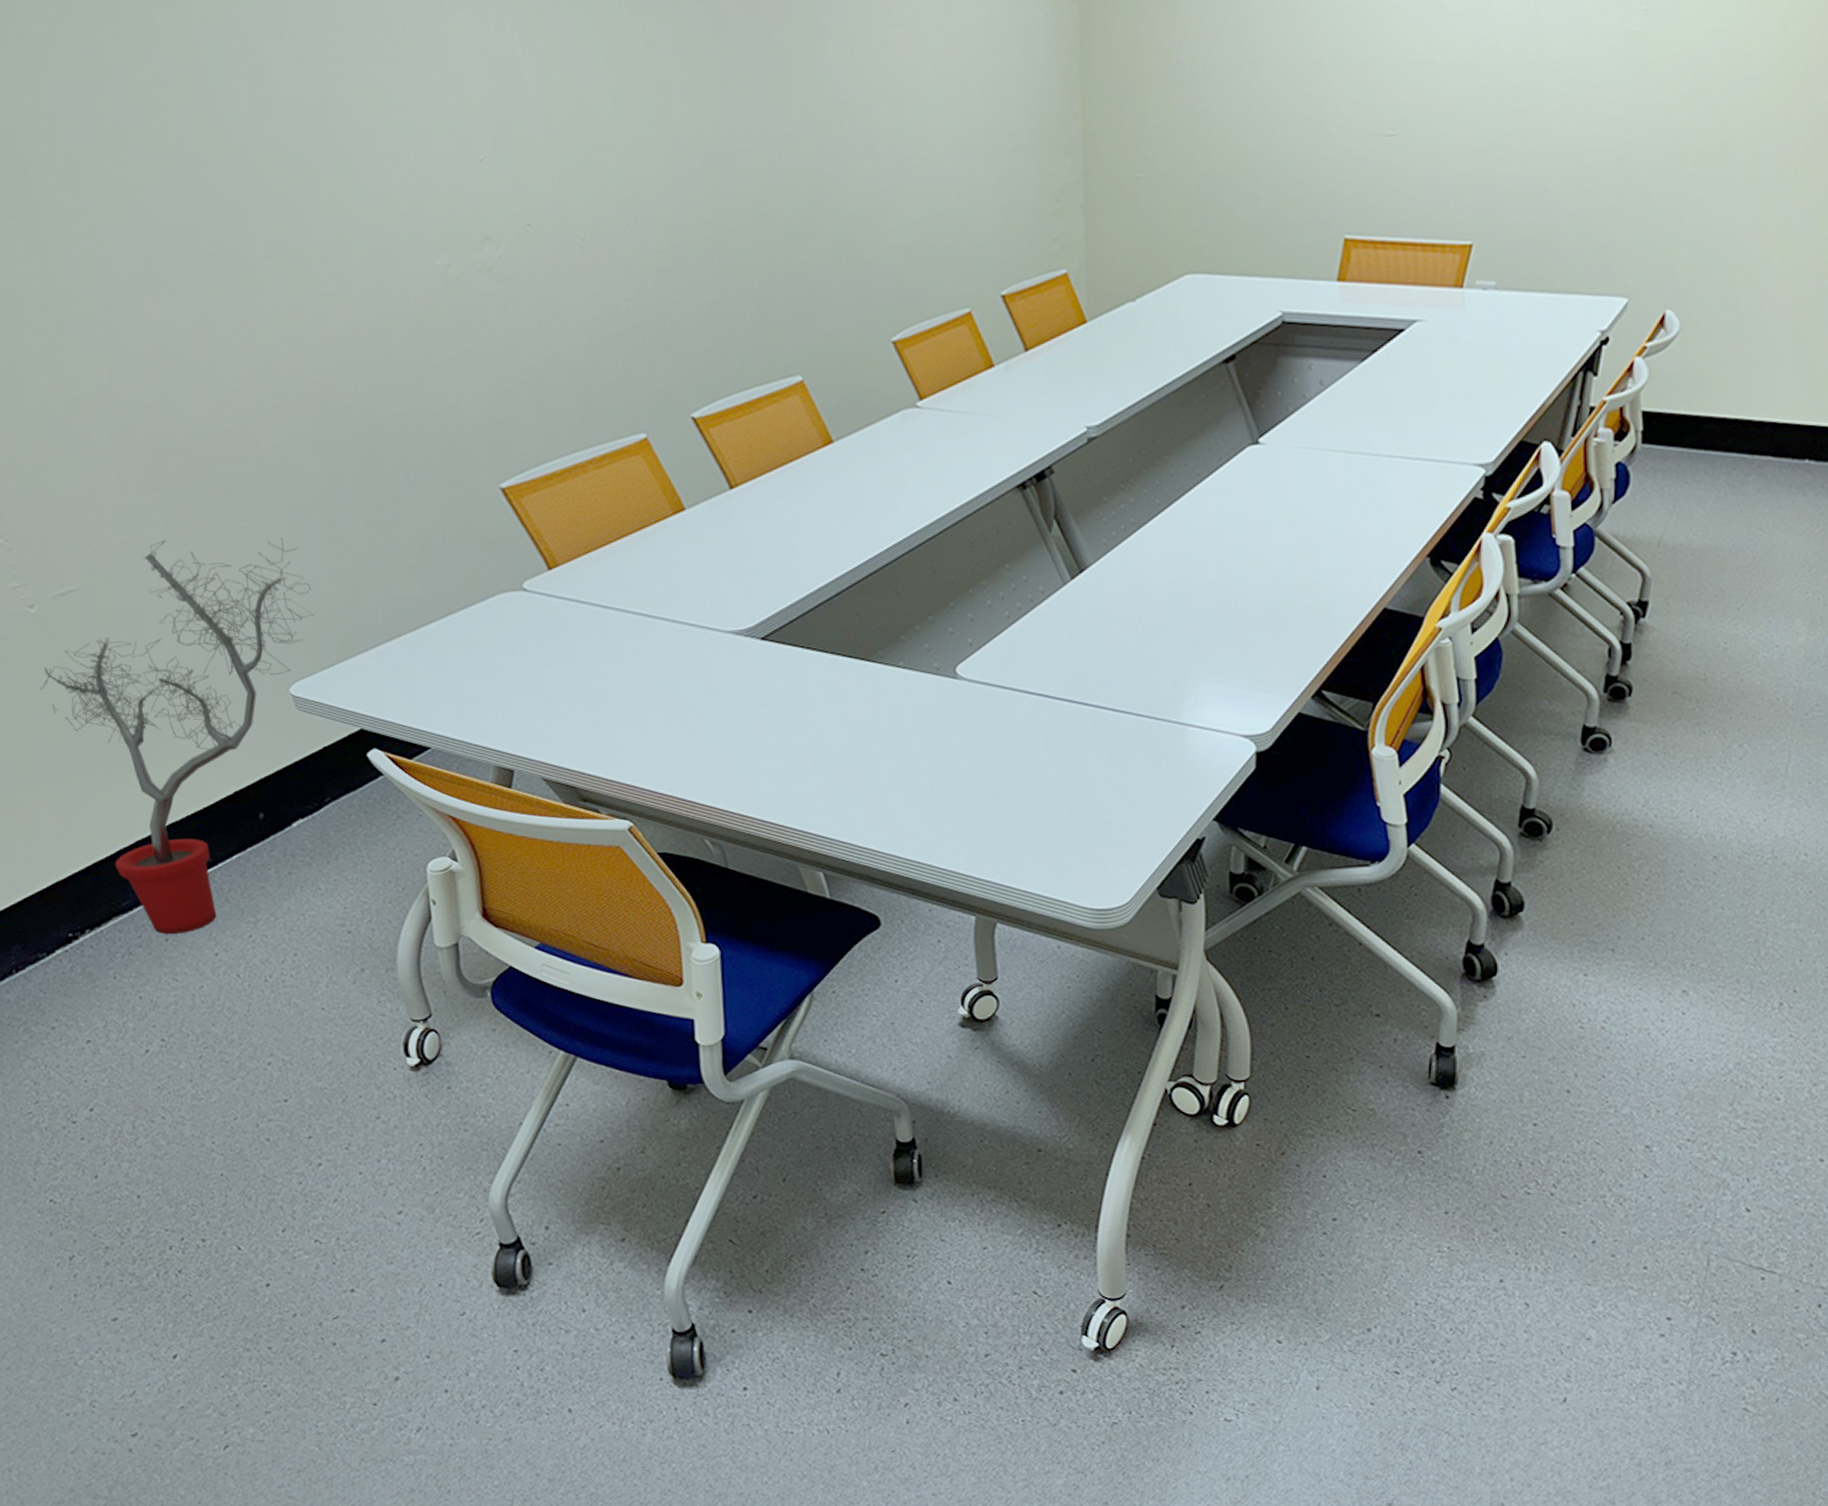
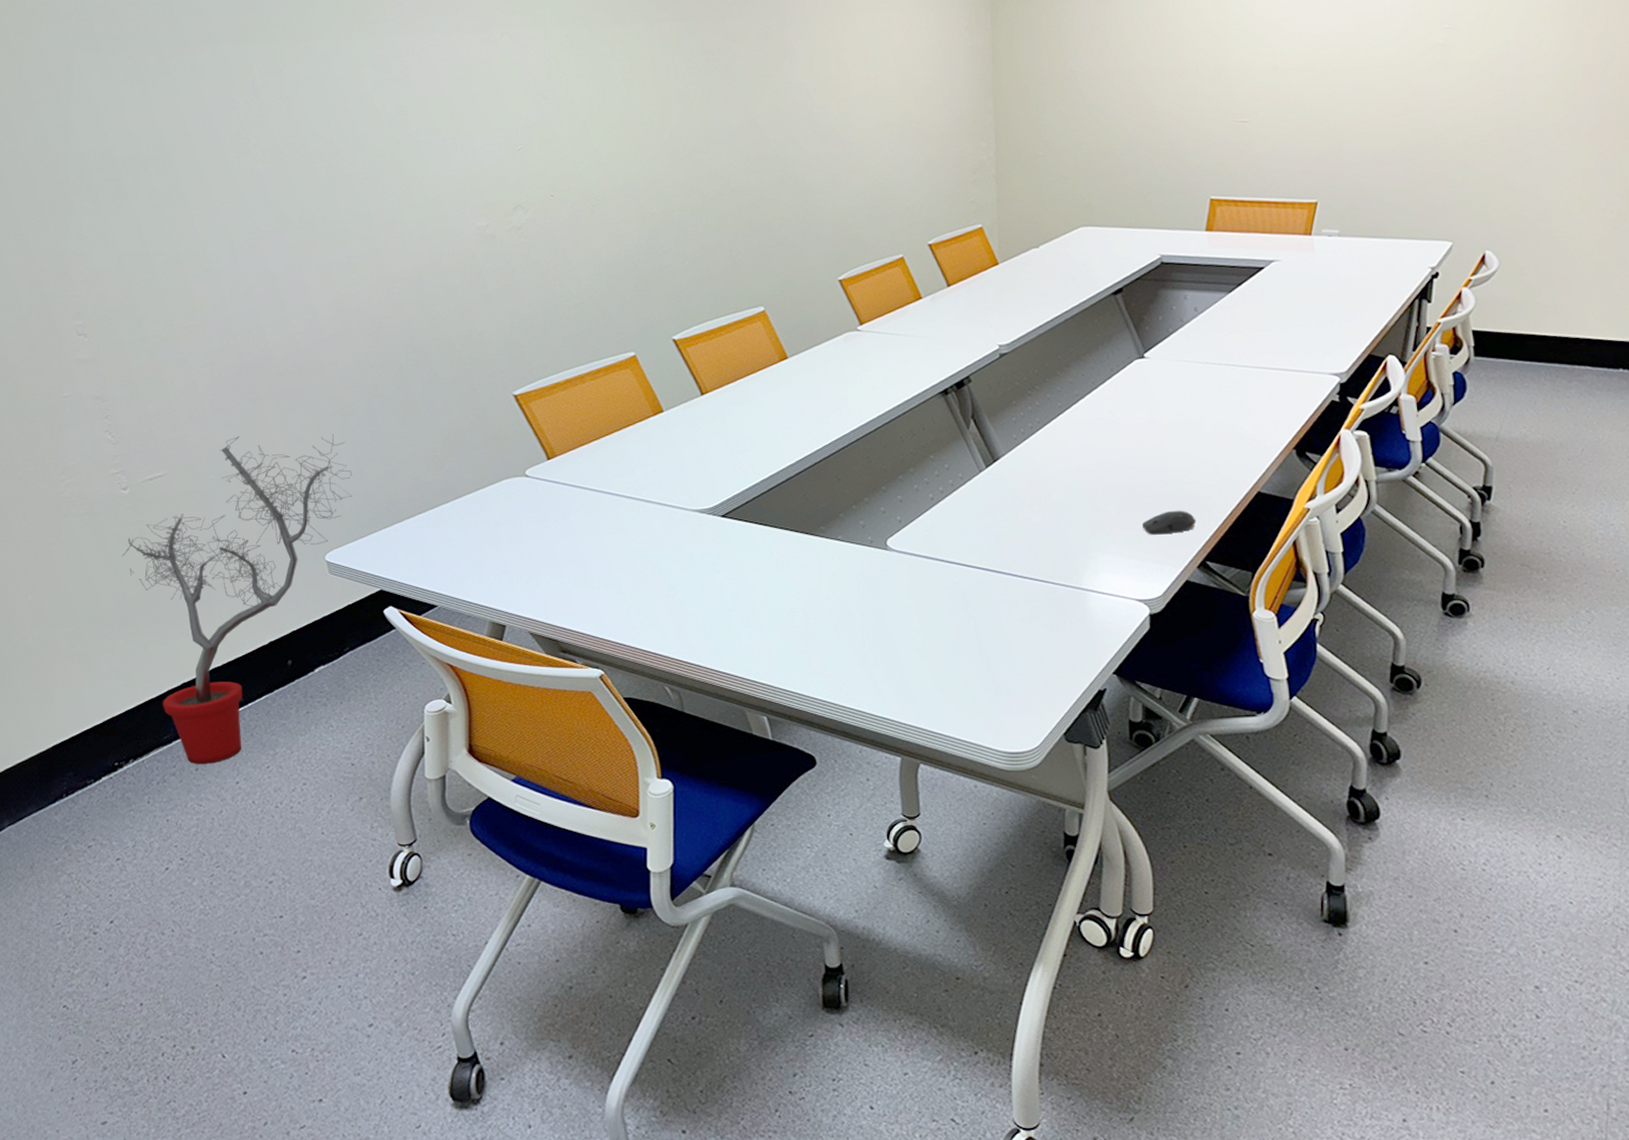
computer mouse: none [1251,630,1313,660] -> present [1143,510,1197,535]

